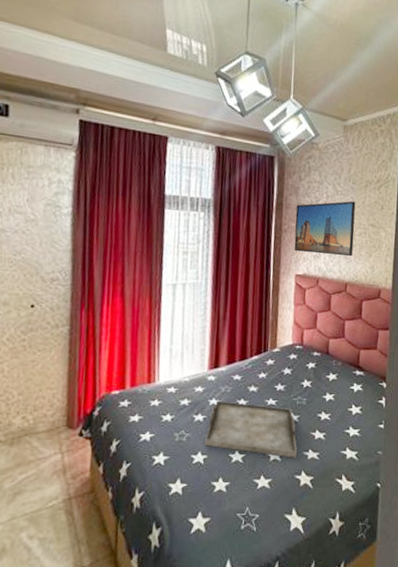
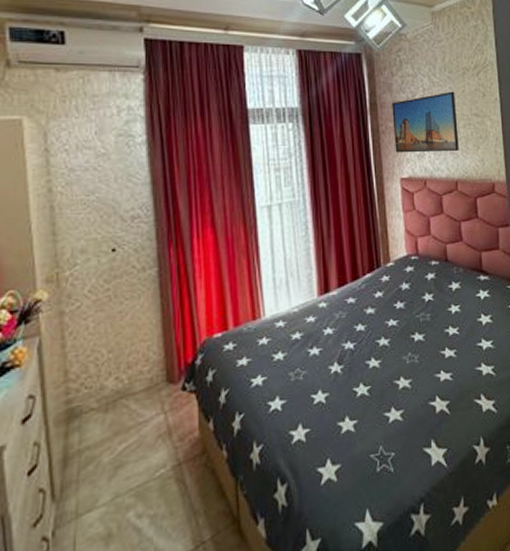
serving tray: present [205,400,297,458] -> none [324,327,427,384]

